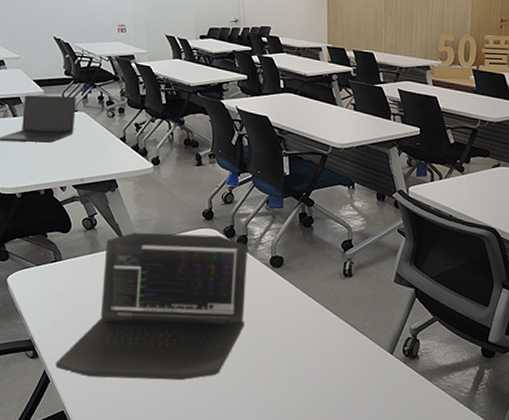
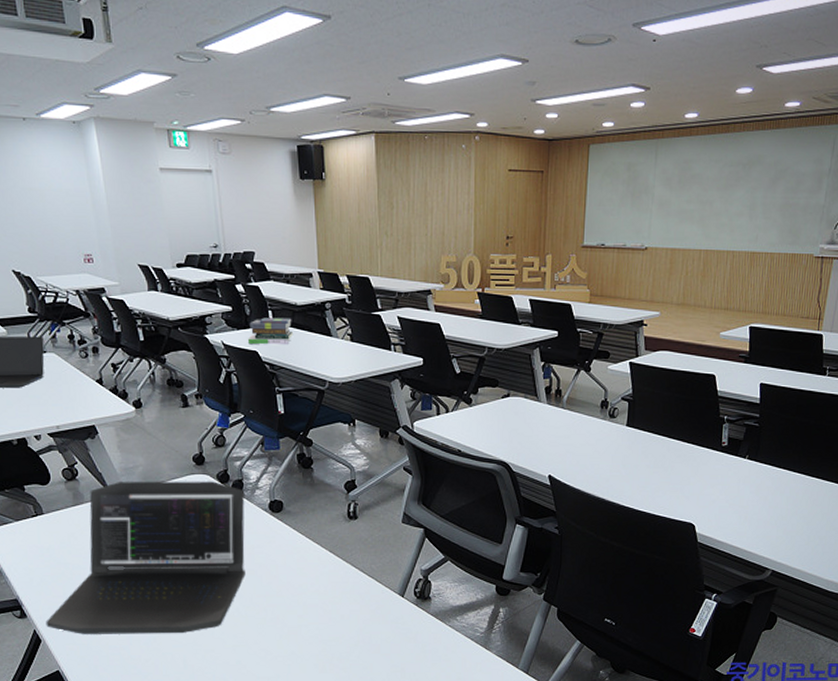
books: none [260,86,302,111] -> present [248,317,294,345]

